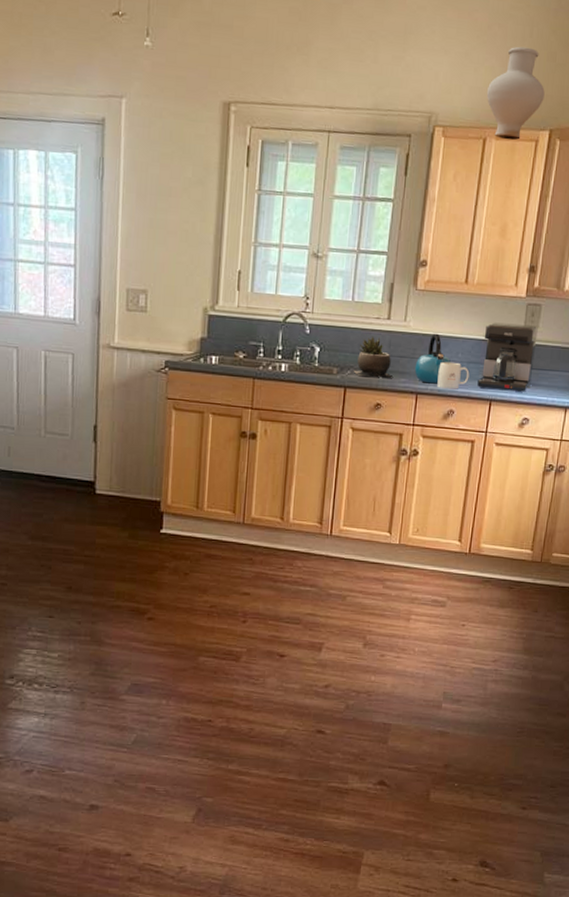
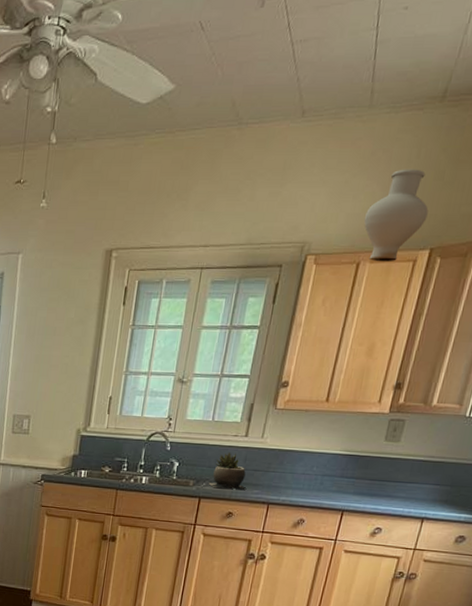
kettle: present [414,333,452,384] -> none [268,448,306,495]
mug: present [437,361,470,391] -> none [289,474,323,502]
coffee maker: present [477,322,538,392] -> none [330,437,400,503]

